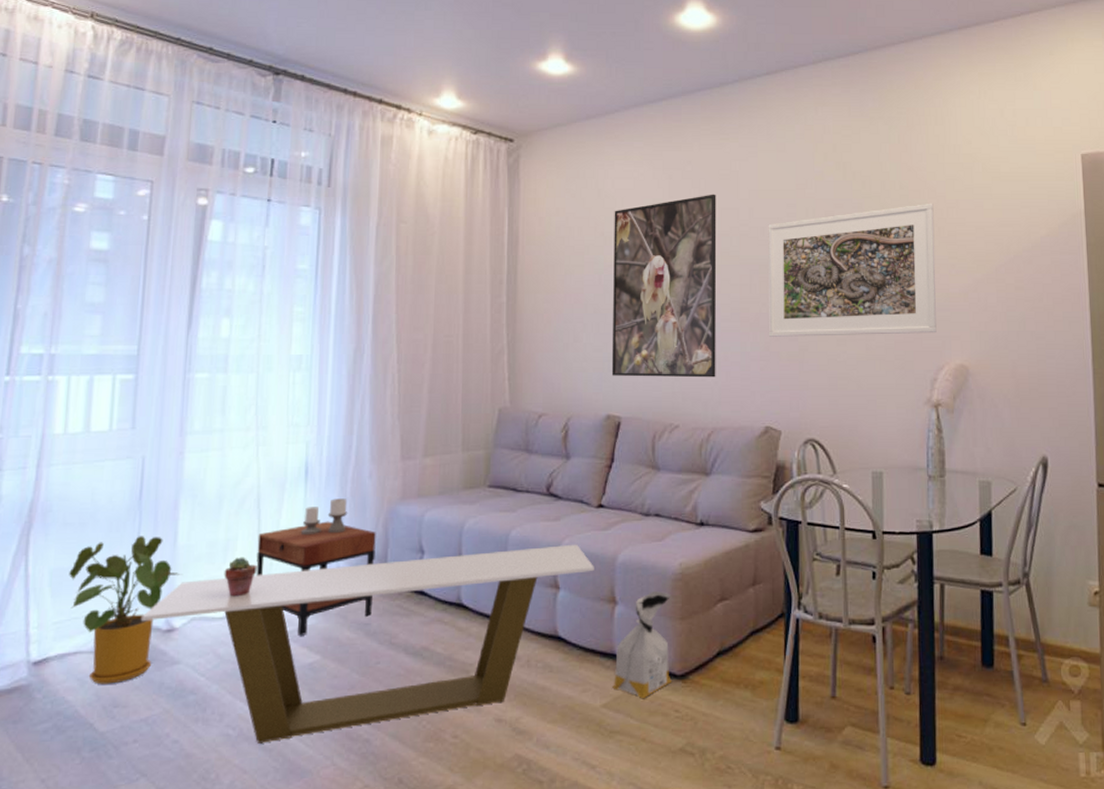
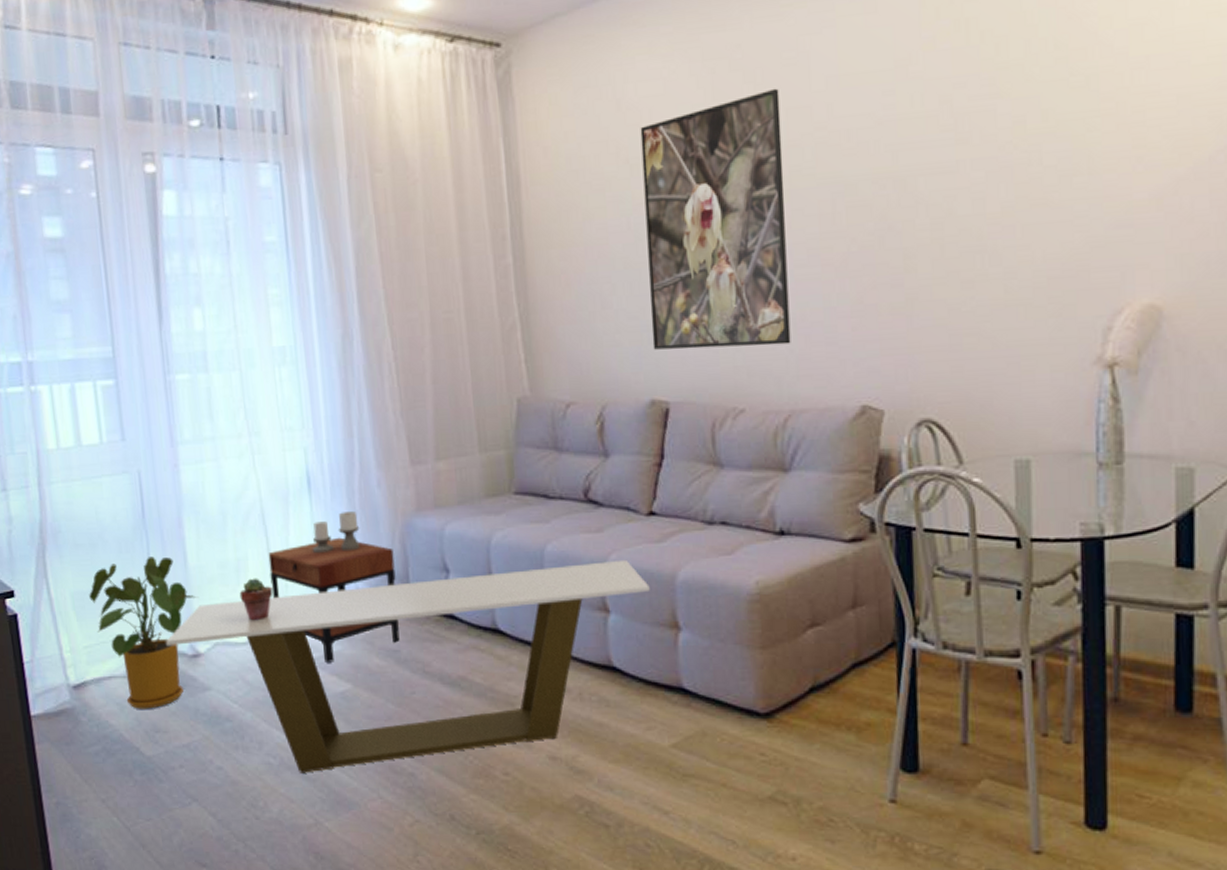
bag: present [612,591,672,698] -> none [682,615,754,738]
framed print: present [768,203,937,337] -> none [855,65,1112,284]

